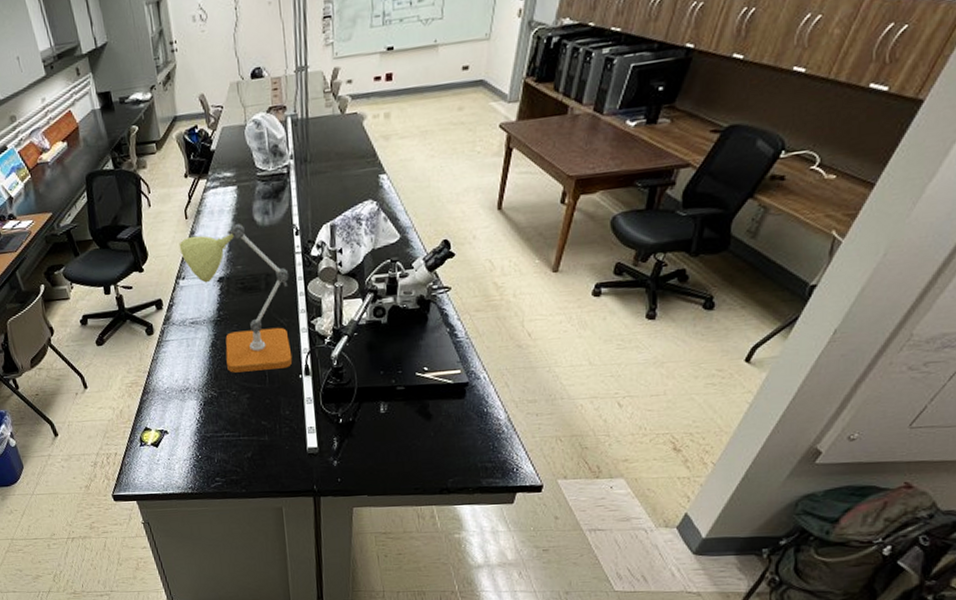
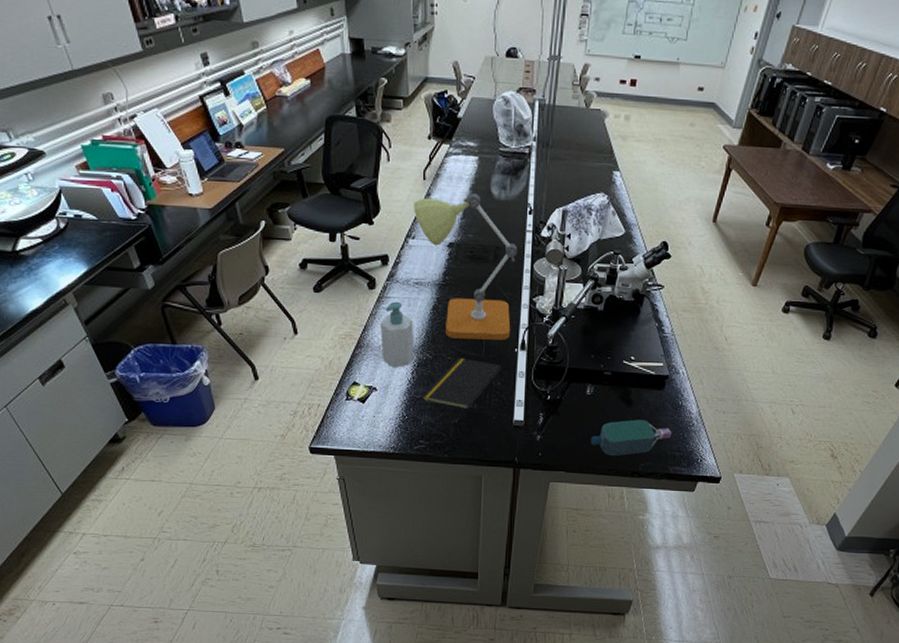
soap bottle: none [163,343,200,409] -> present [381,301,414,367]
notepad: none [212,391,289,443] -> present [422,357,502,410]
bottle: none [391,432,480,475] -> present [591,419,672,457]

